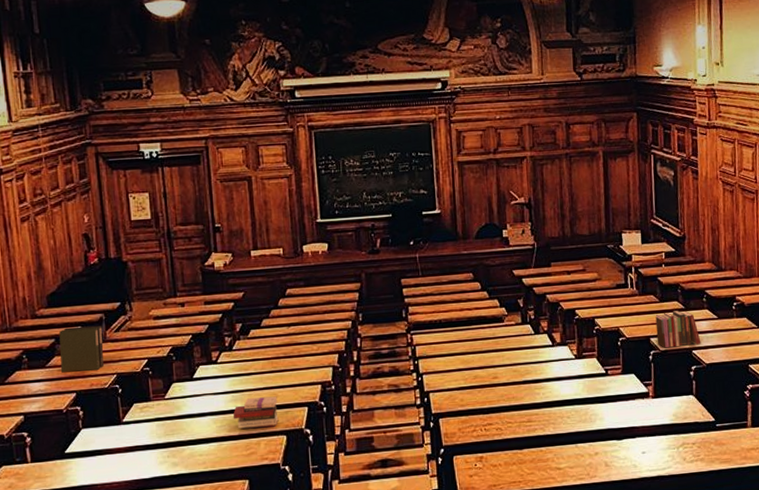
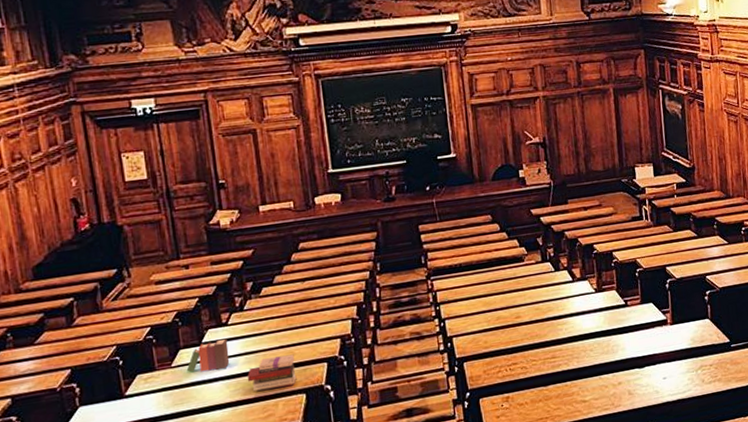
binder: present [59,325,104,373] -> none [48,294,101,349]
books: none [178,376,218,406] -> present [186,338,230,373]
books: present [655,311,701,348] -> none [670,239,714,276]

